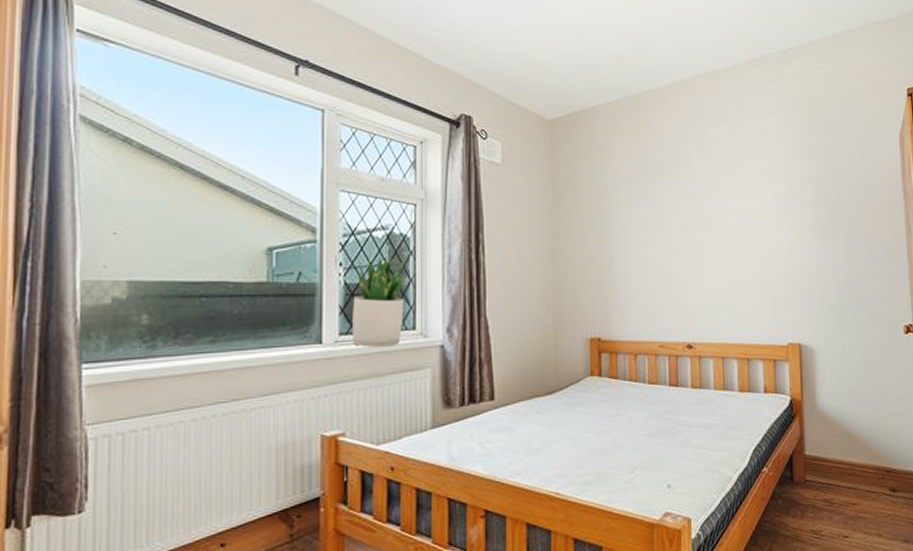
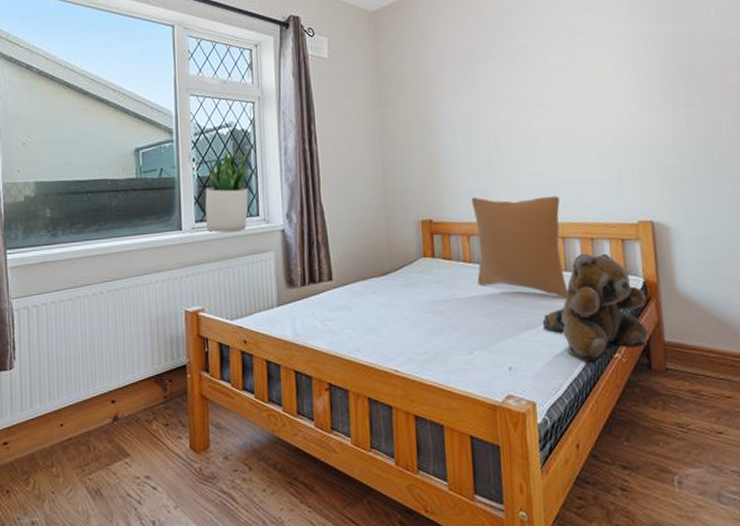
pillow: none [640,316,725,417] -> present [472,196,568,300]
teddy bear: none [700,373,793,477] -> present [542,253,648,362]

